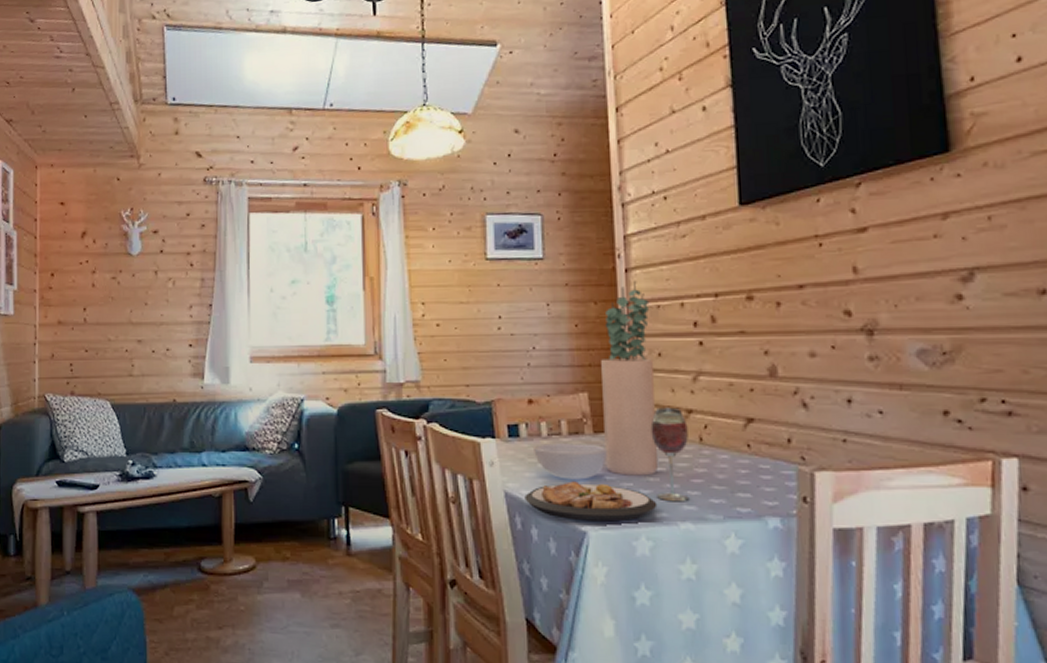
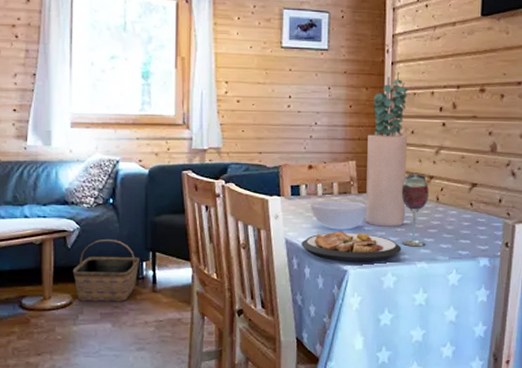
basket: none [255,492,331,567] -> present [72,240,140,302]

